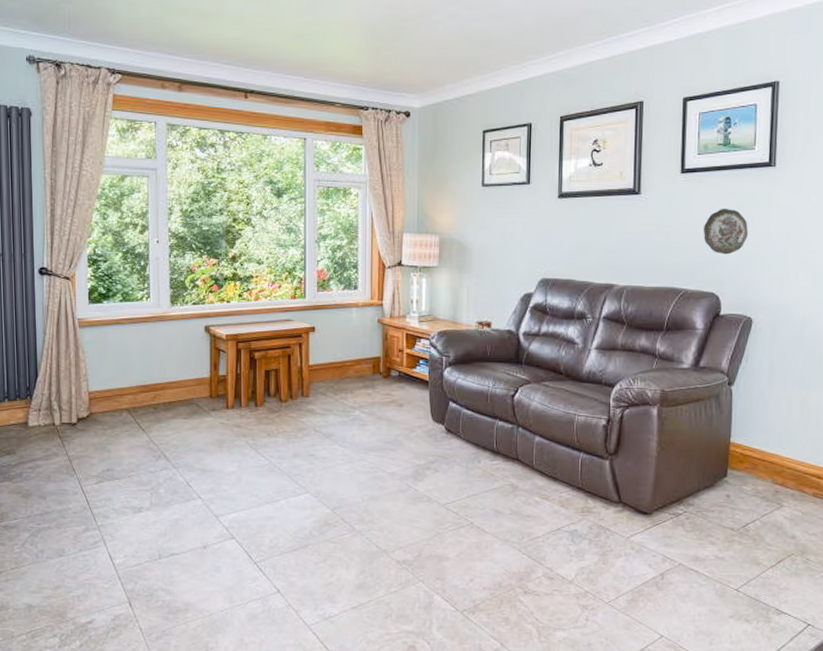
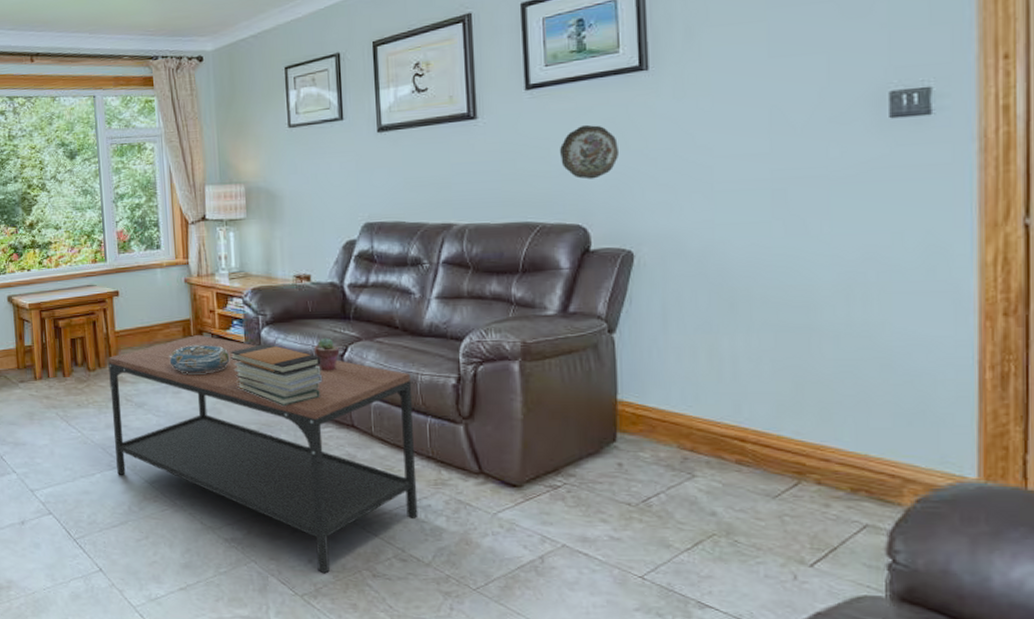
coffee table: none [300,372,570,592] -> present [108,335,418,574]
decorative bowl: none [358,380,414,408] -> present [169,344,230,373]
book stack: none [414,383,495,441] -> present [229,344,323,407]
potted succulent: none [488,379,511,410] -> present [313,337,340,371]

